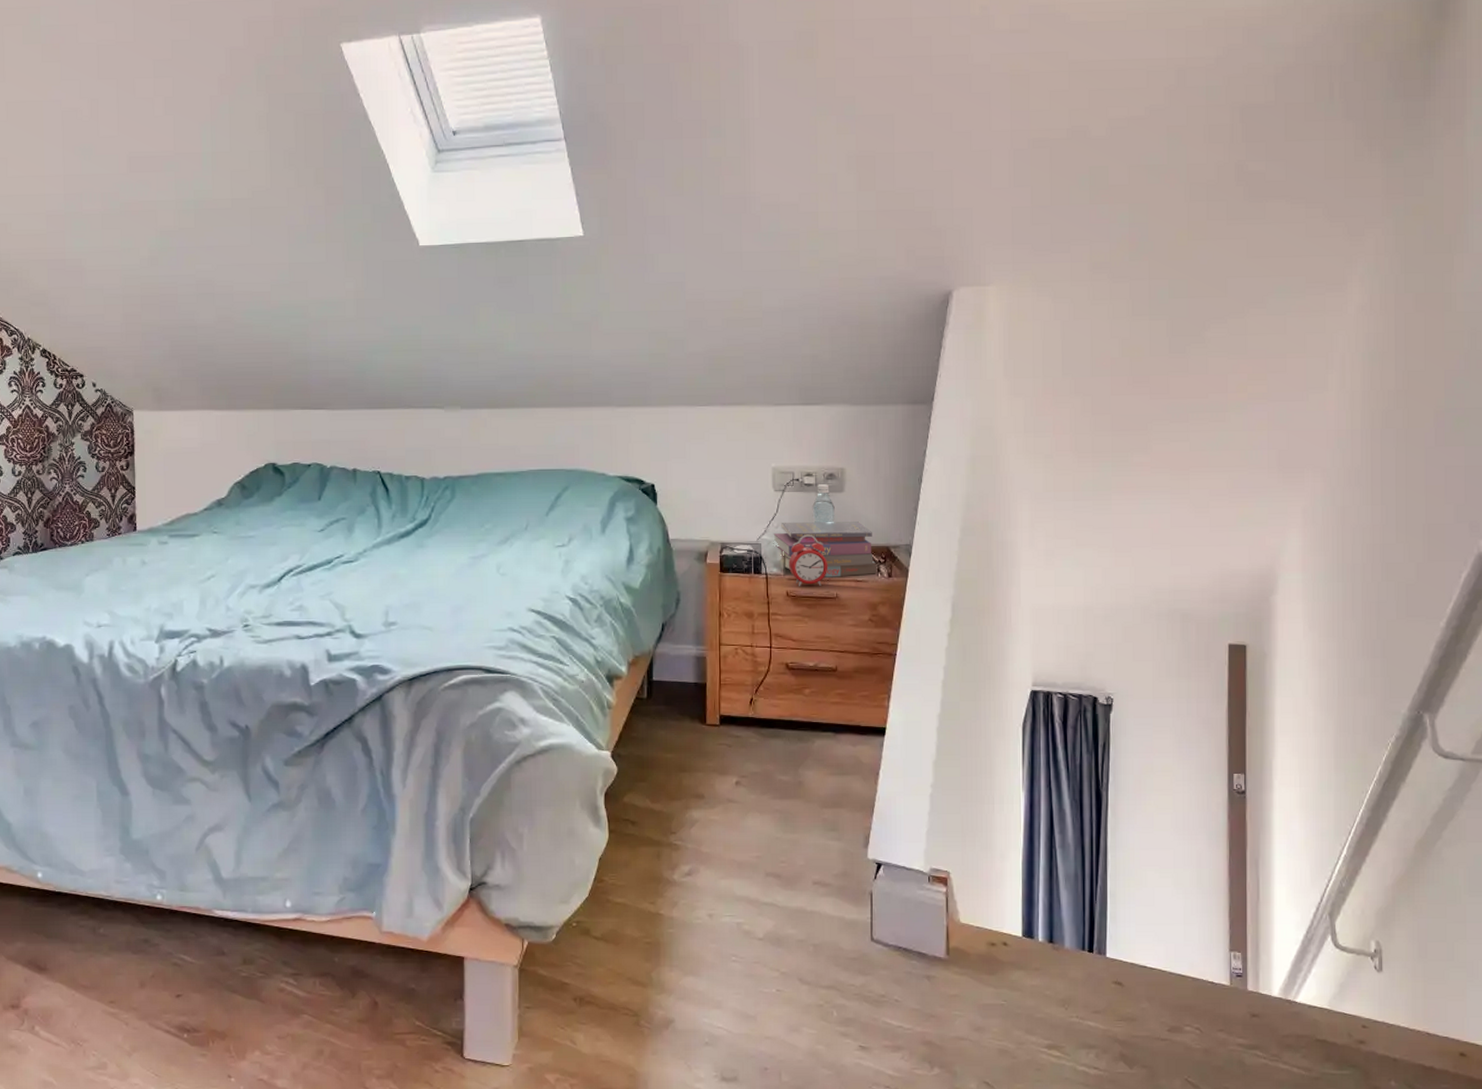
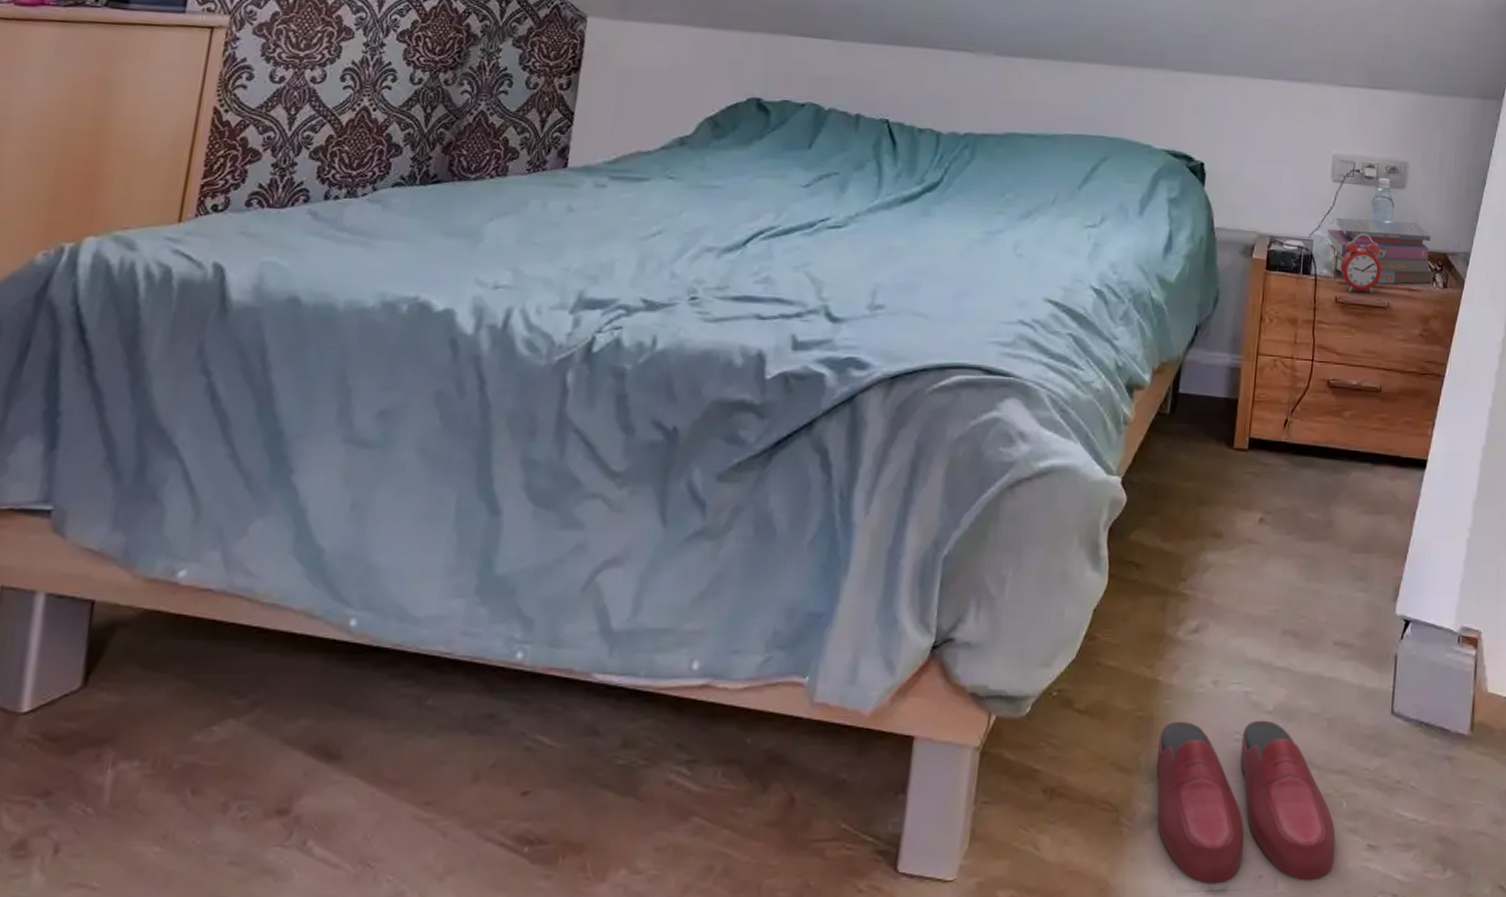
slippers: none [666,945,830,1074] -> present [1156,720,1336,884]

